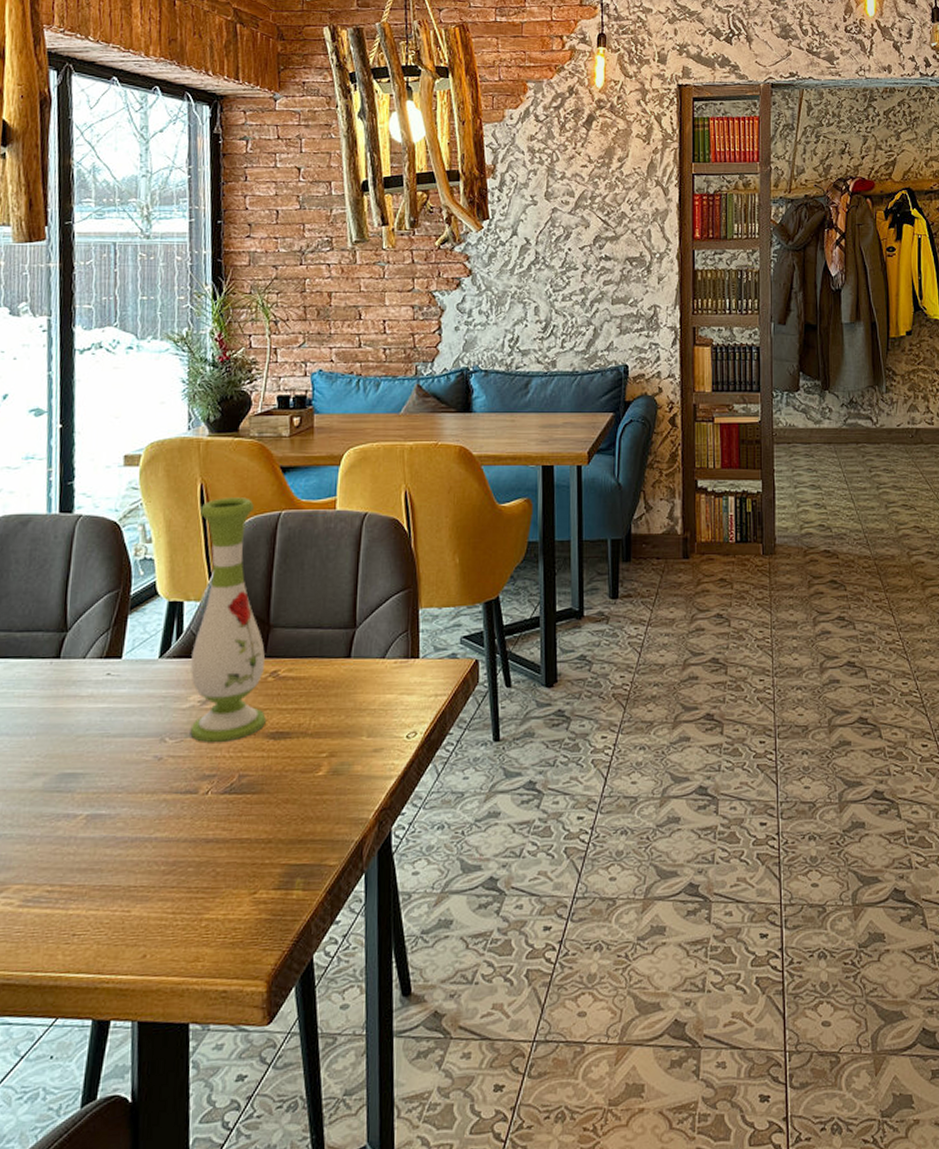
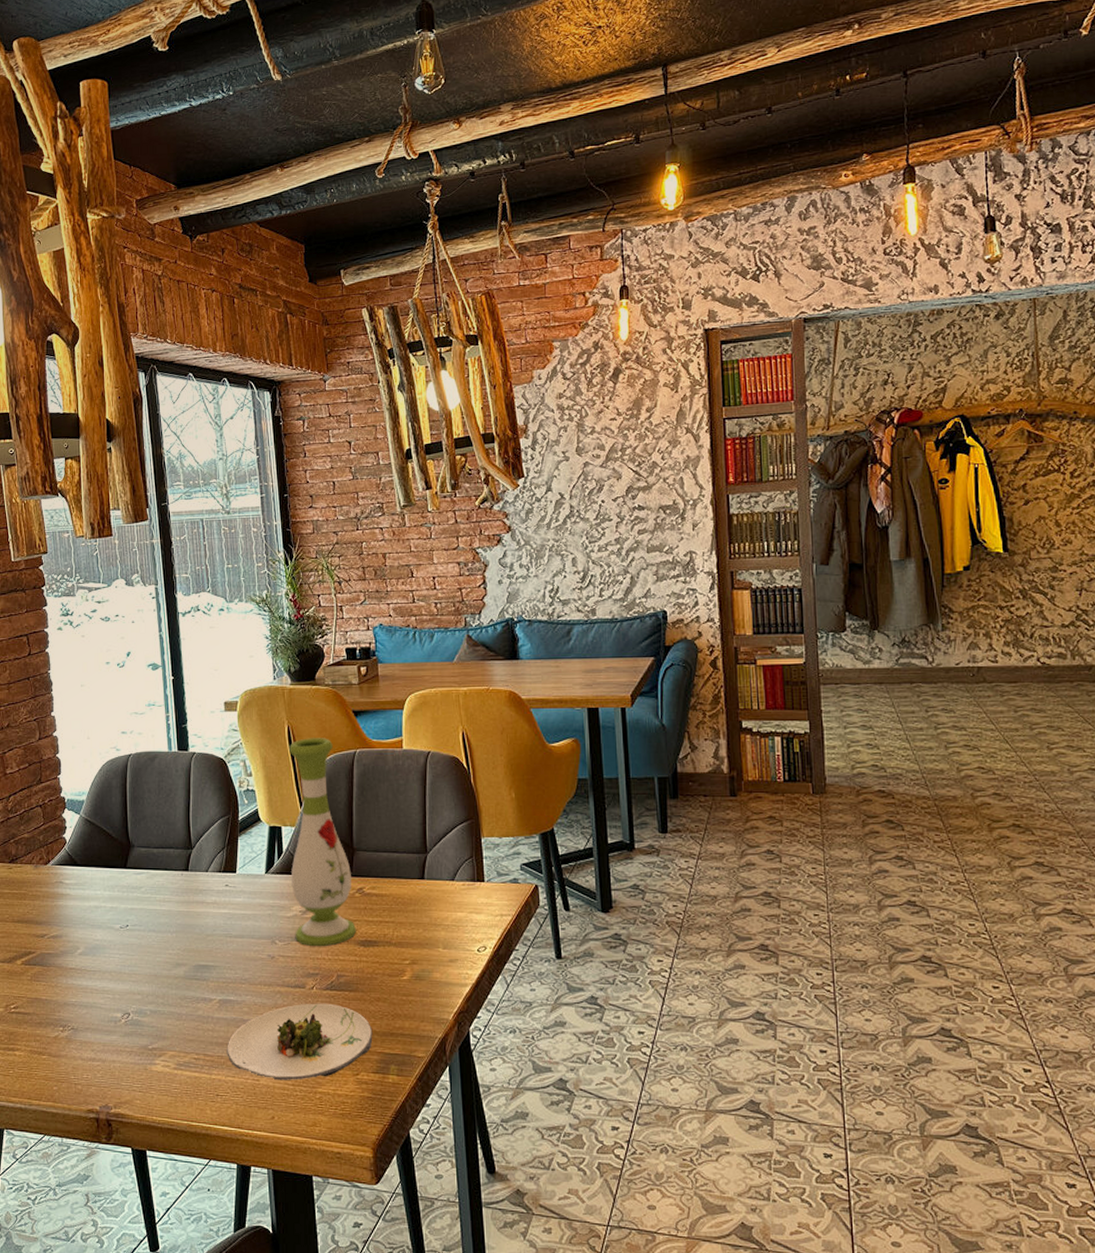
salad plate: none [90,810,277,909] -> present [227,1003,373,1080]

